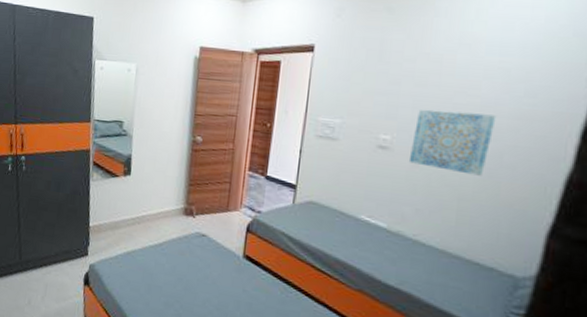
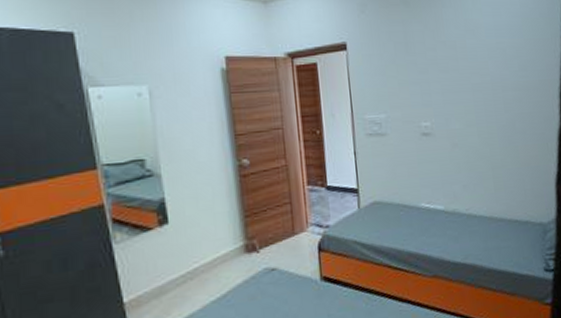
wall art: present [408,108,497,176] -> none [447,89,505,145]

